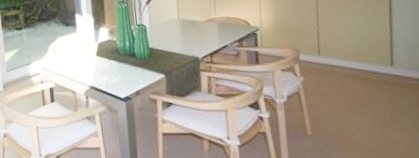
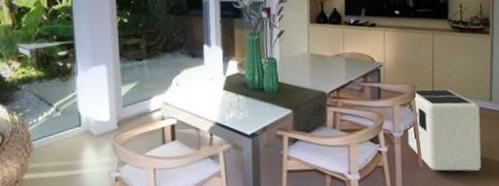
air purifier: none [289,53,384,142] -> present [406,89,482,172]

